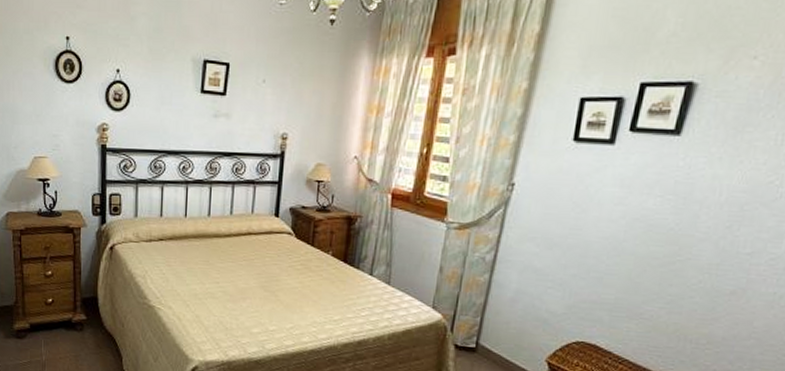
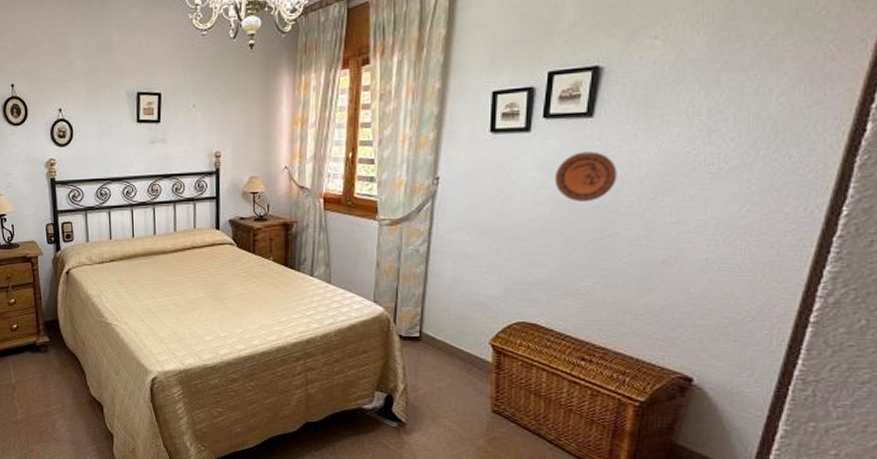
decorative plate: none [632,171,698,224] -> present [554,151,618,203]

